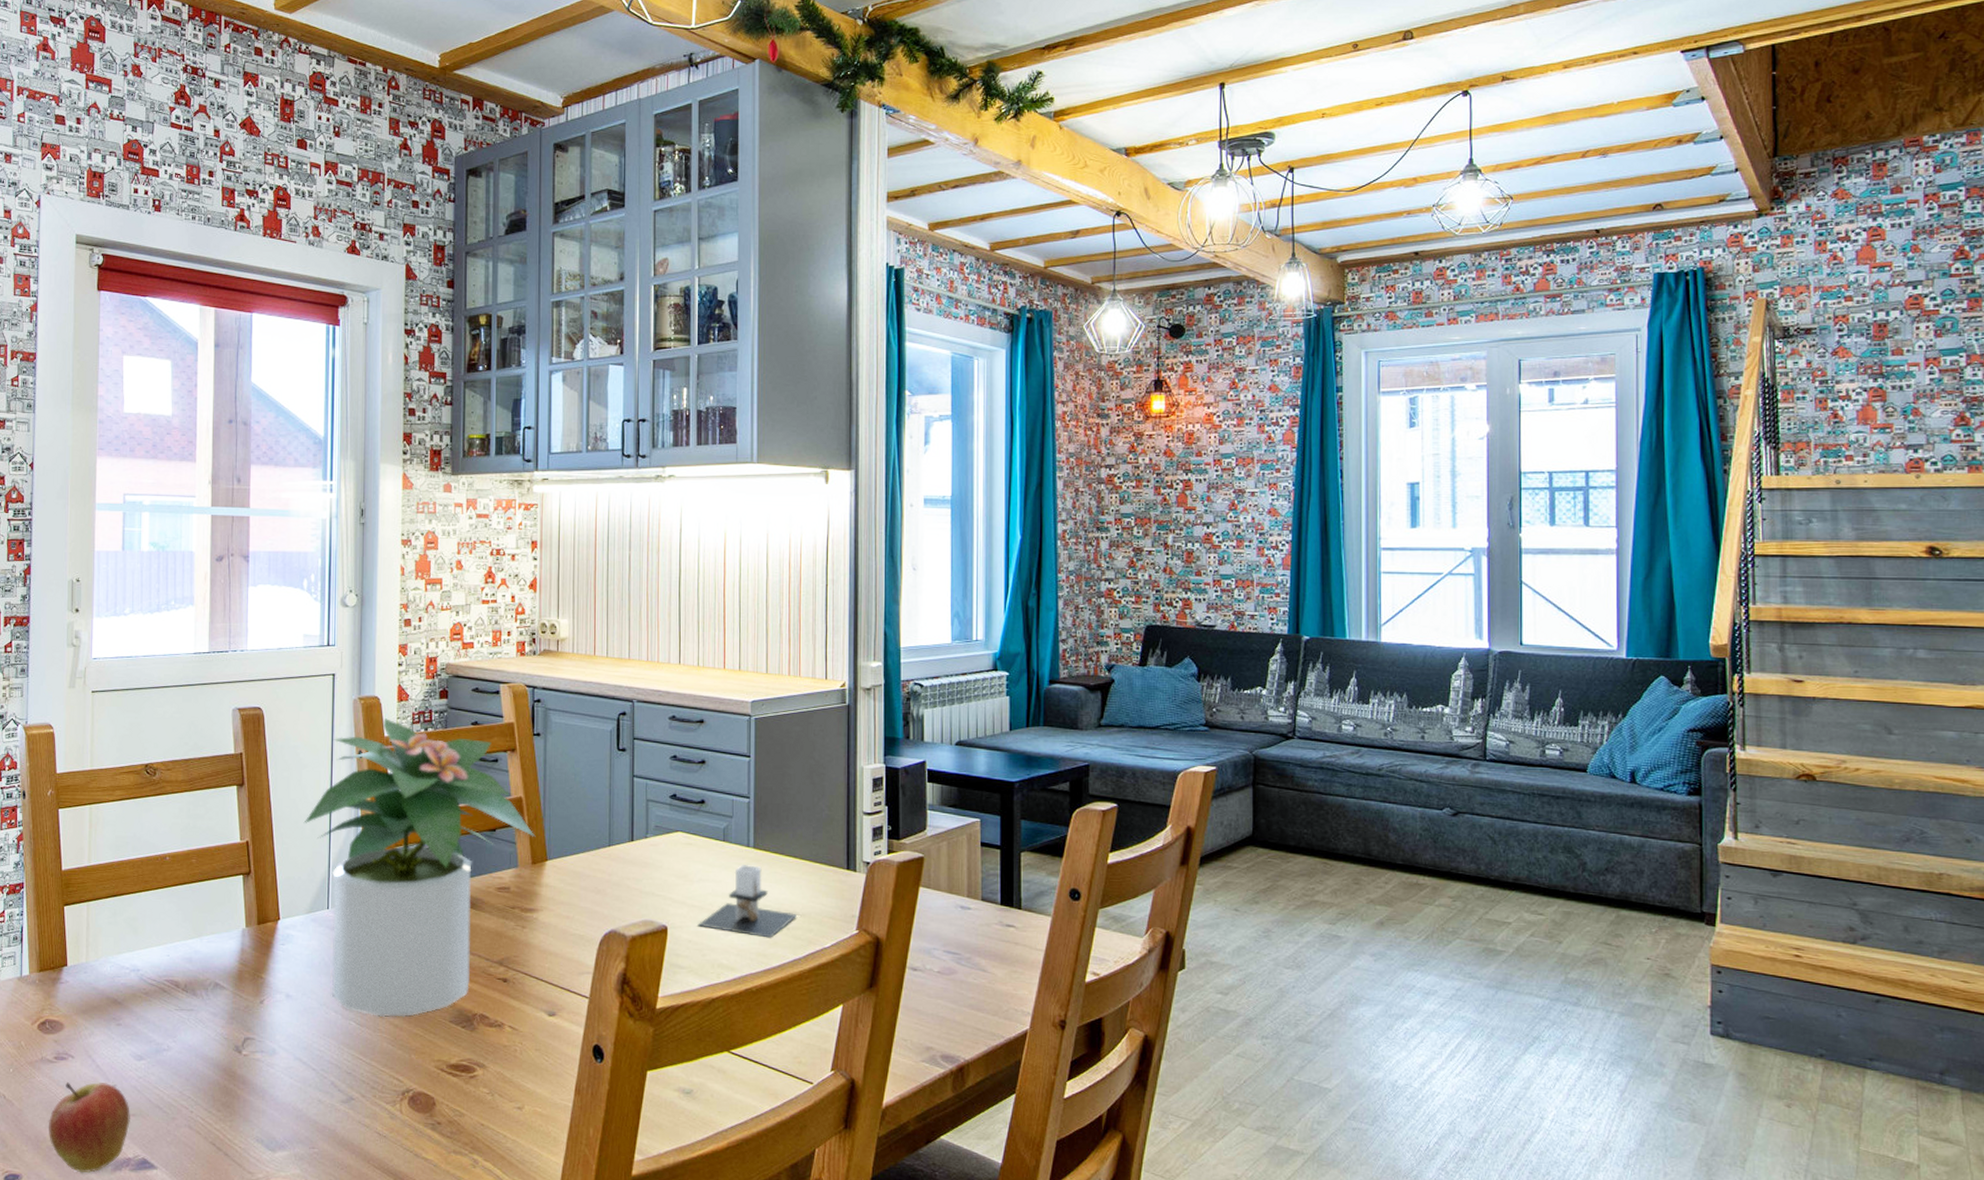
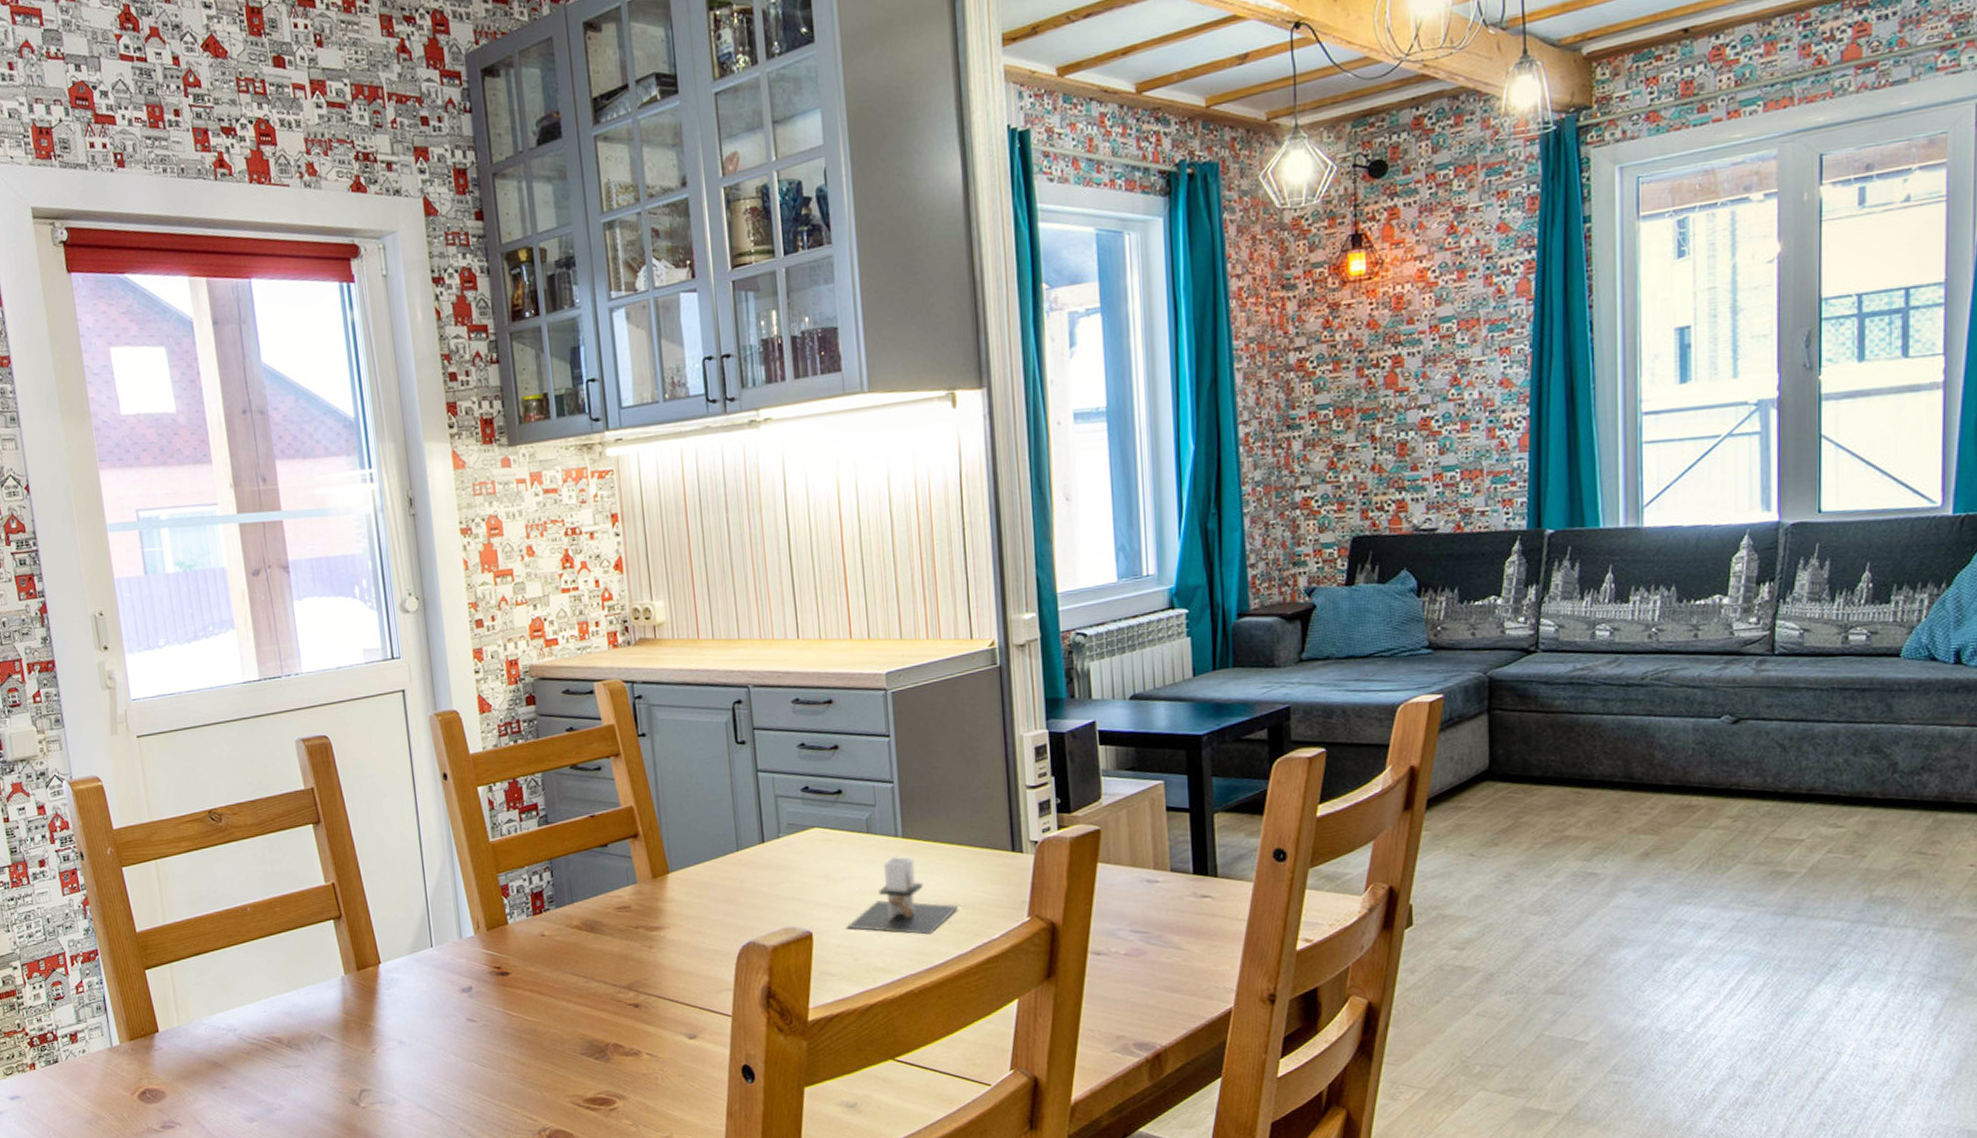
potted plant: present [303,718,536,1018] -> none [392,734,653,1055]

